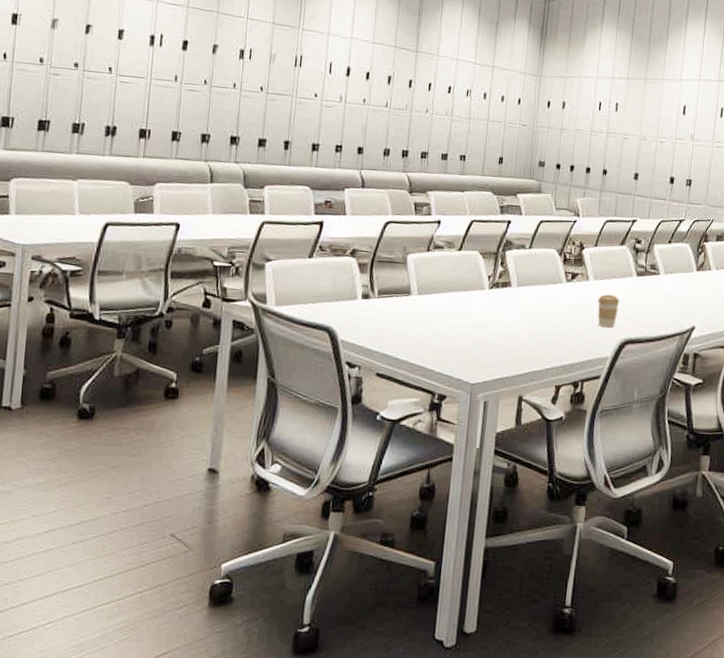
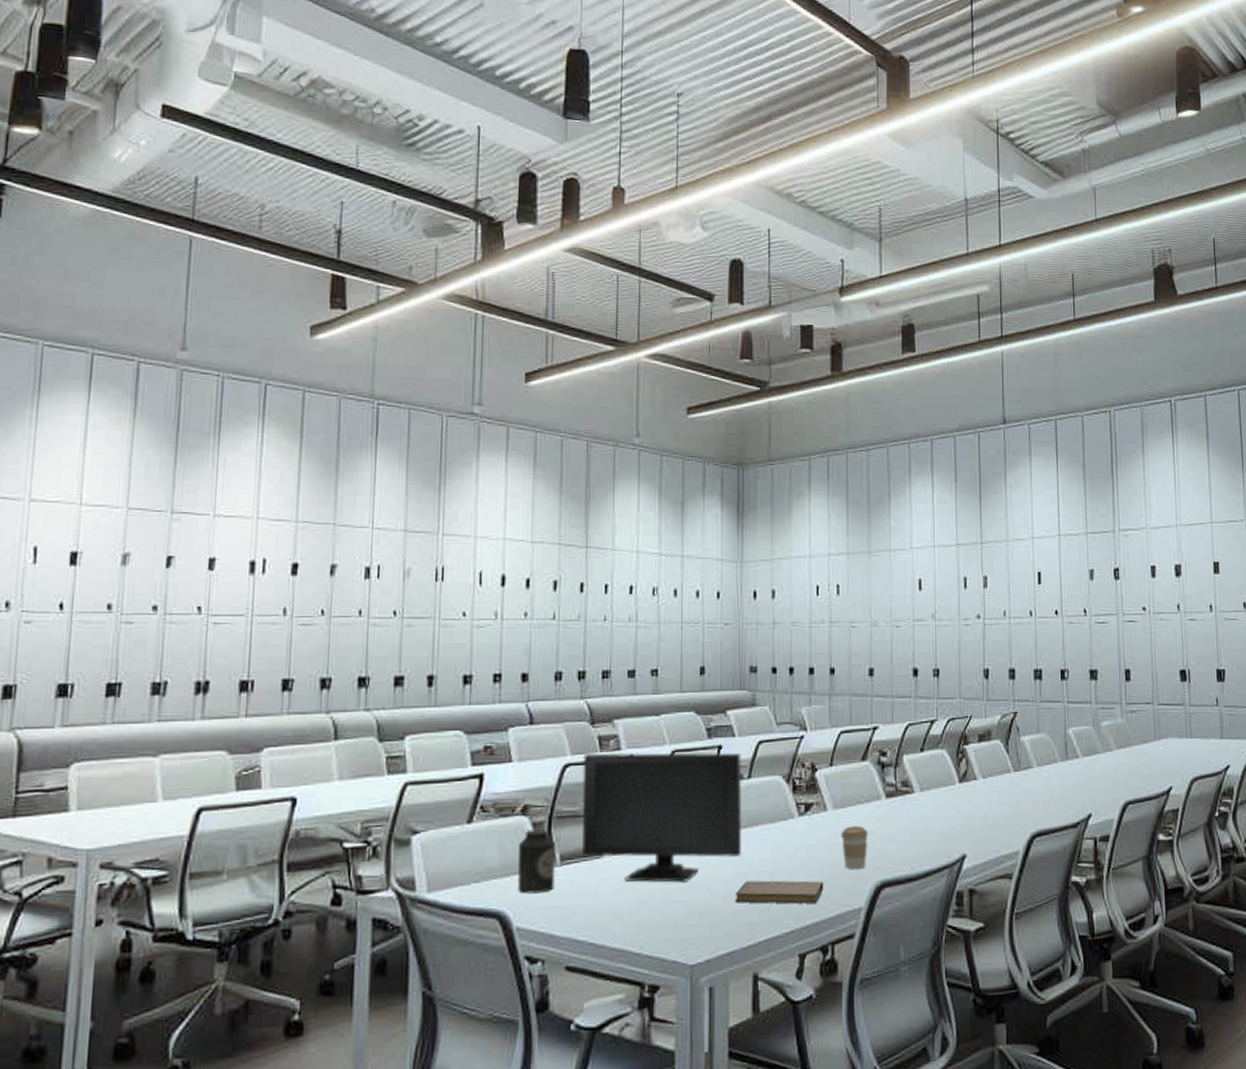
canister: none [344,268,376,317] -> present [518,829,556,894]
computer monitor: none [395,216,526,322] -> present [582,752,743,883]
notebook: none [510,326,581,350] -> present [734,880,824,905]

